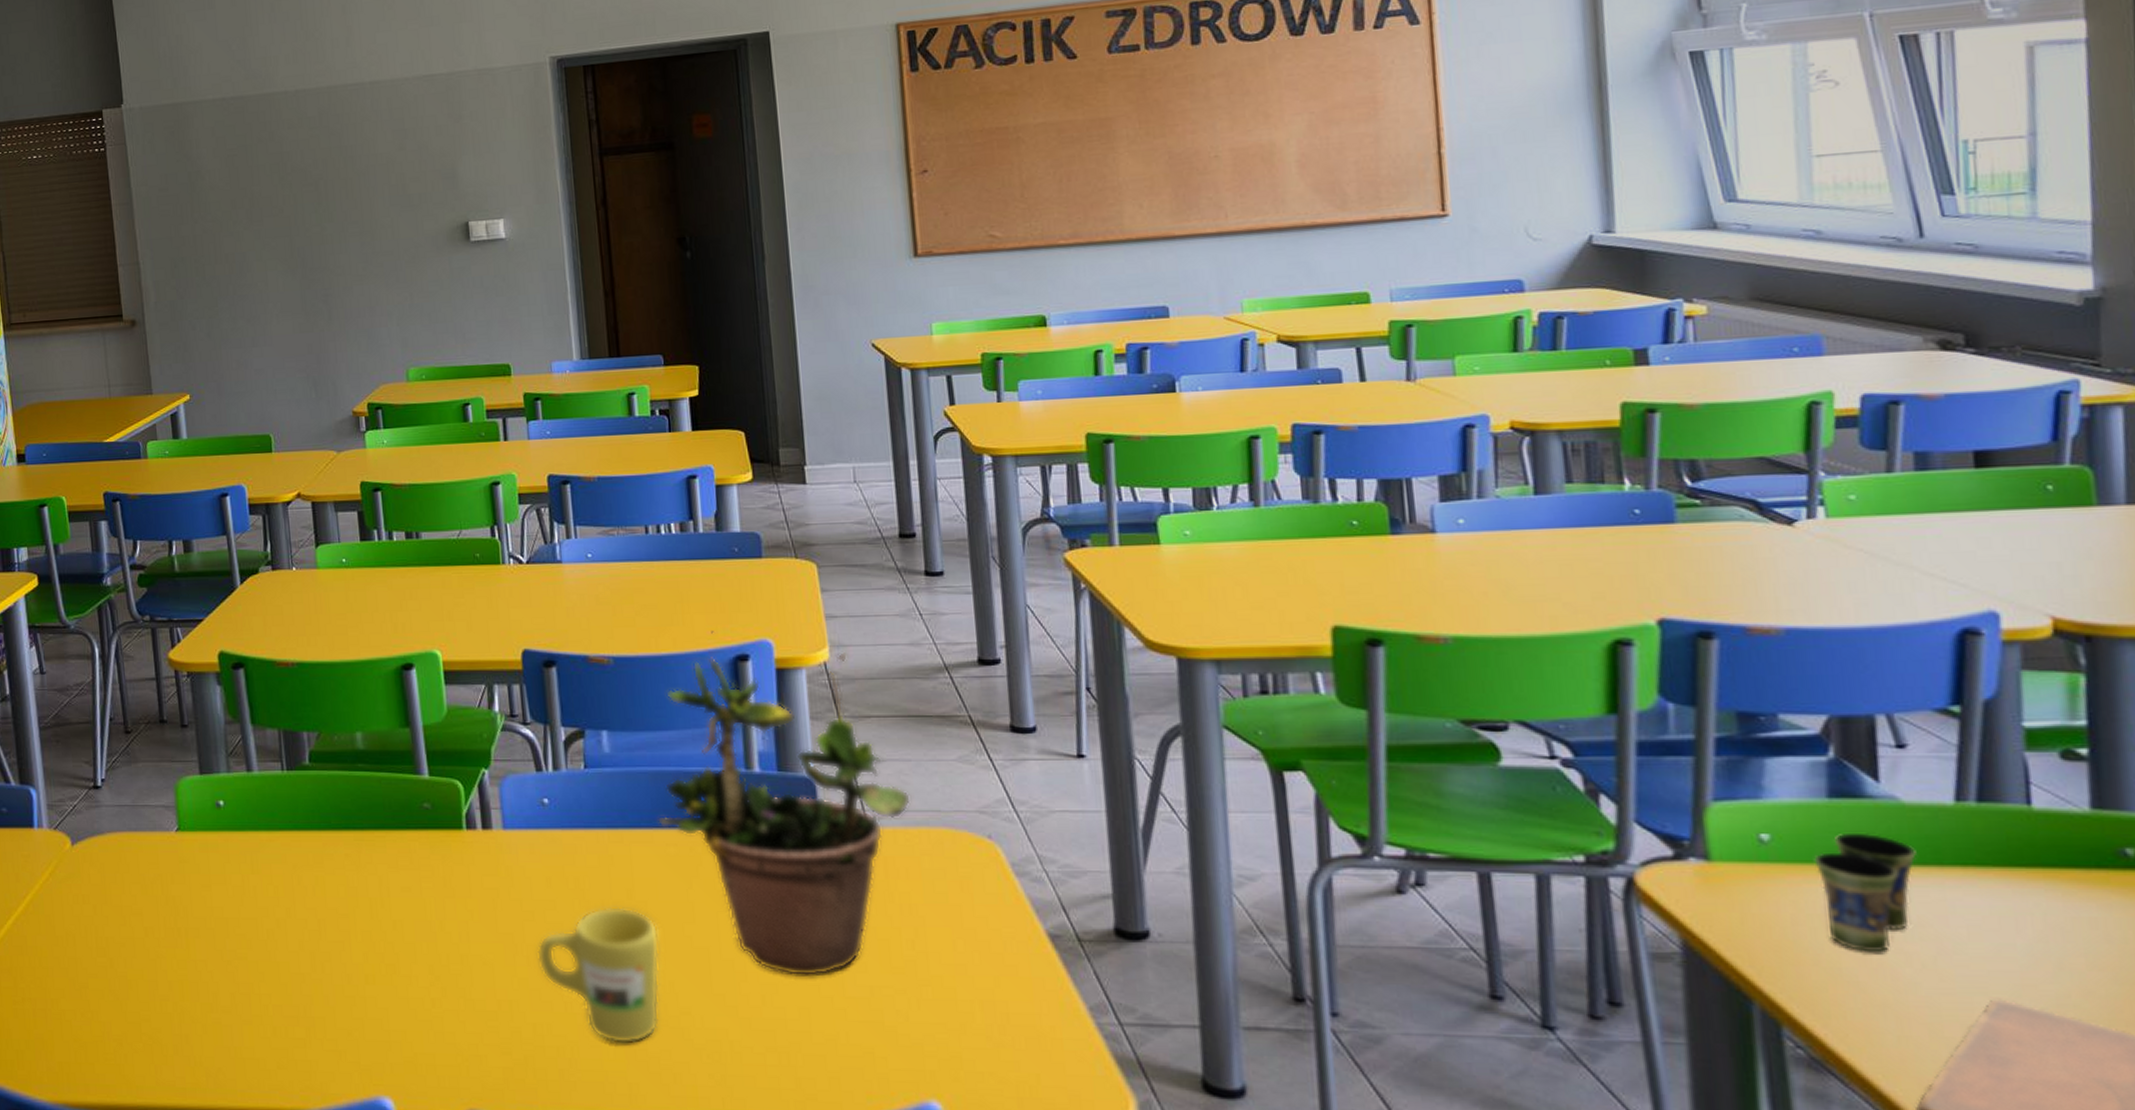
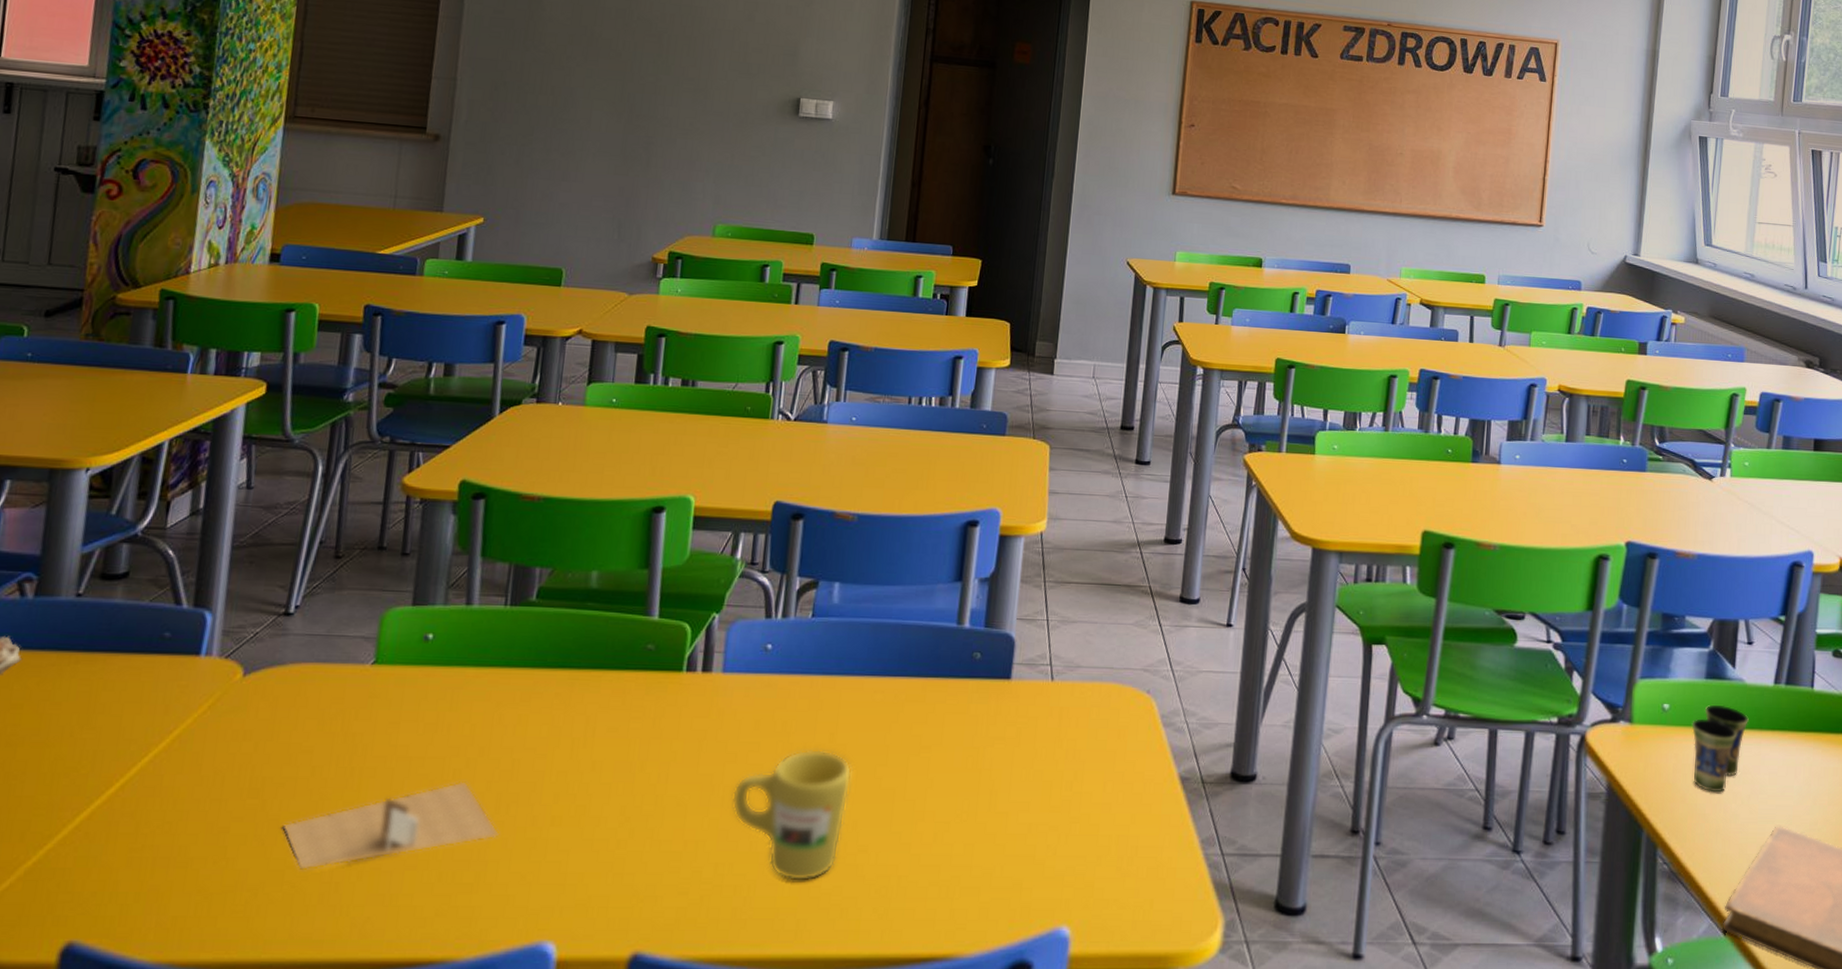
napkin holder: none [131,941,321,1024] -> present [282,781,500,871]
potted plant: present [656,631,912,977] -> none [869,497,1092,815]

